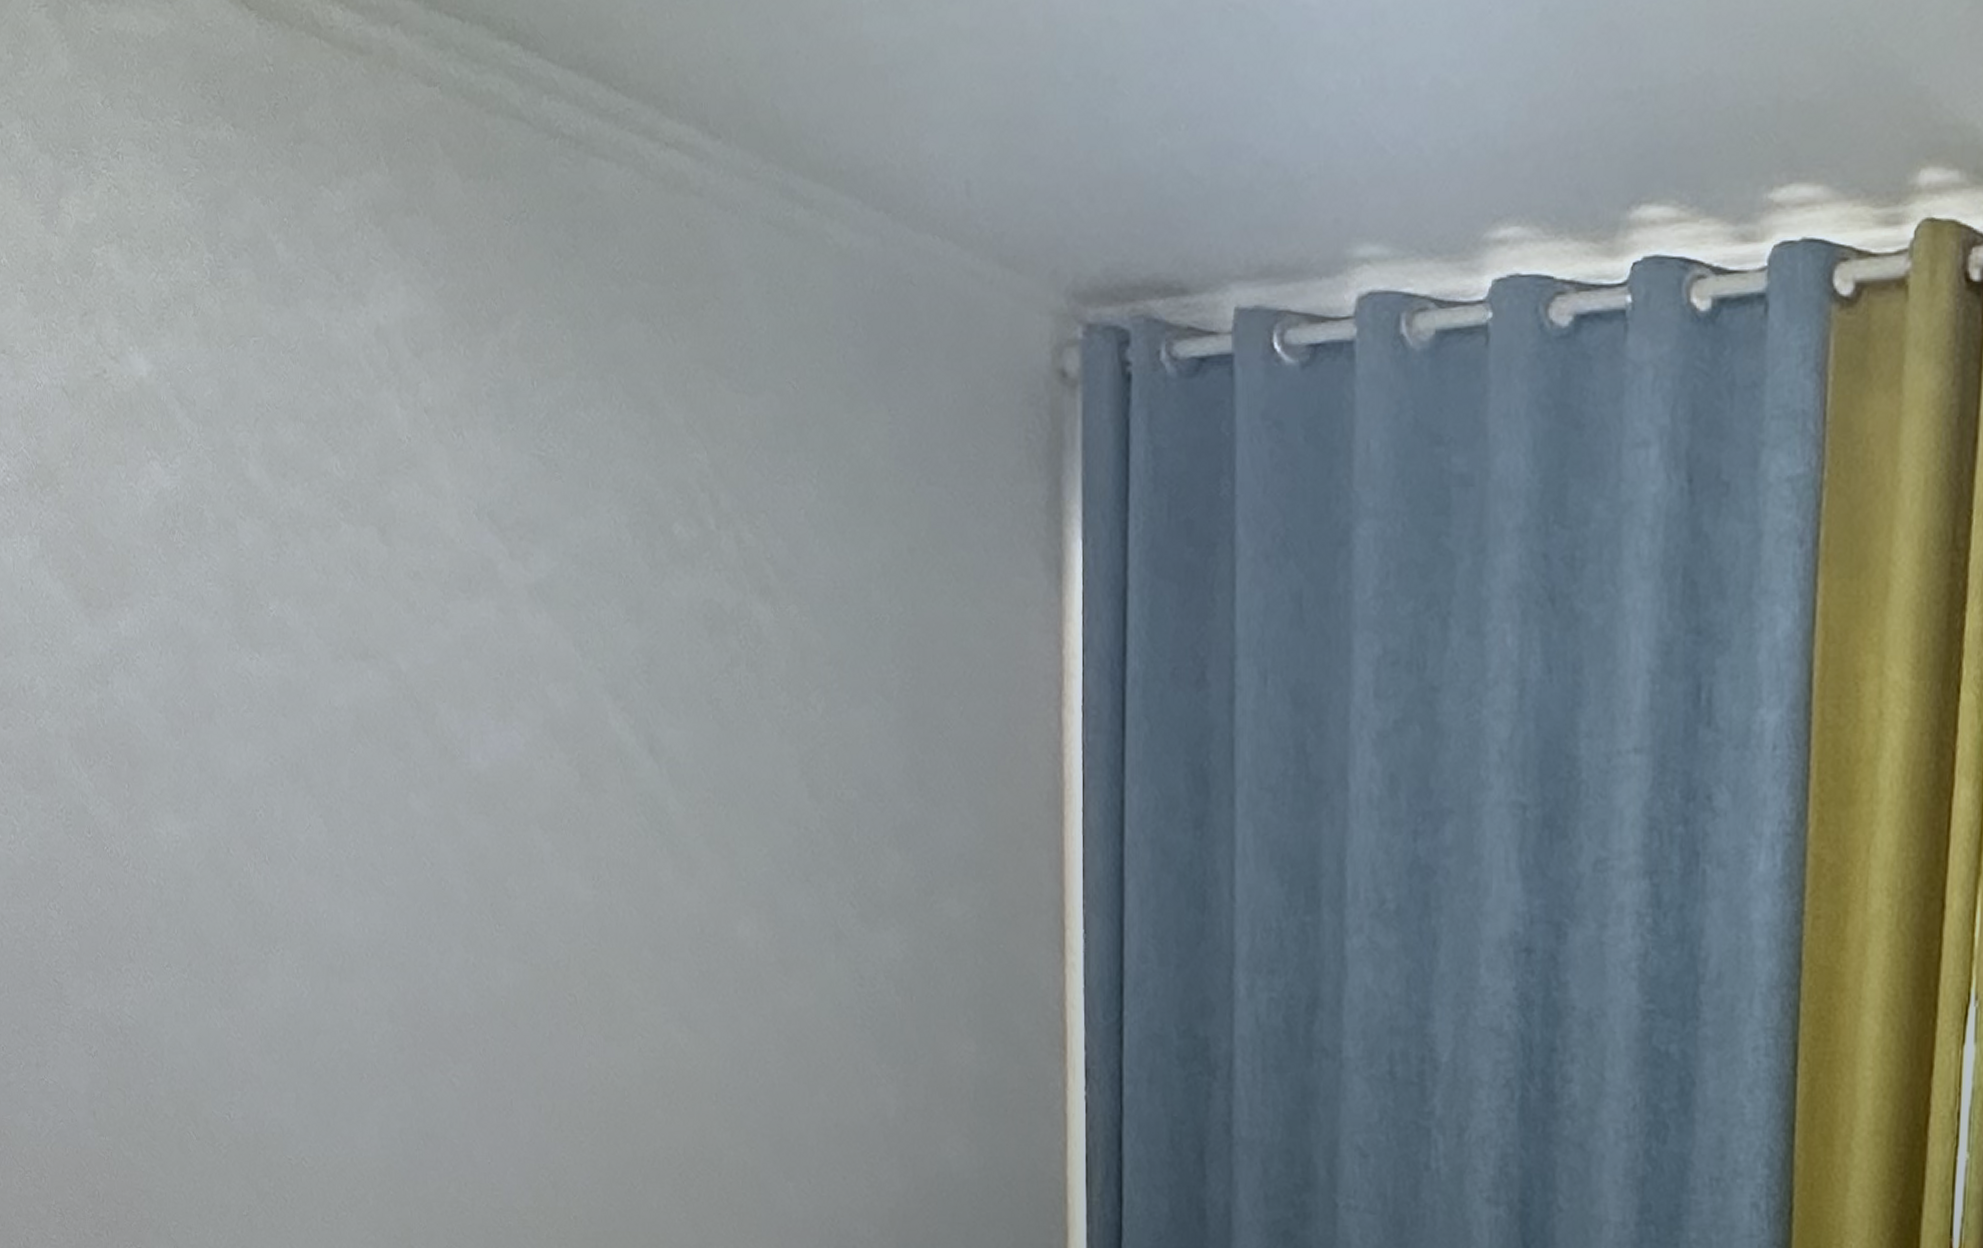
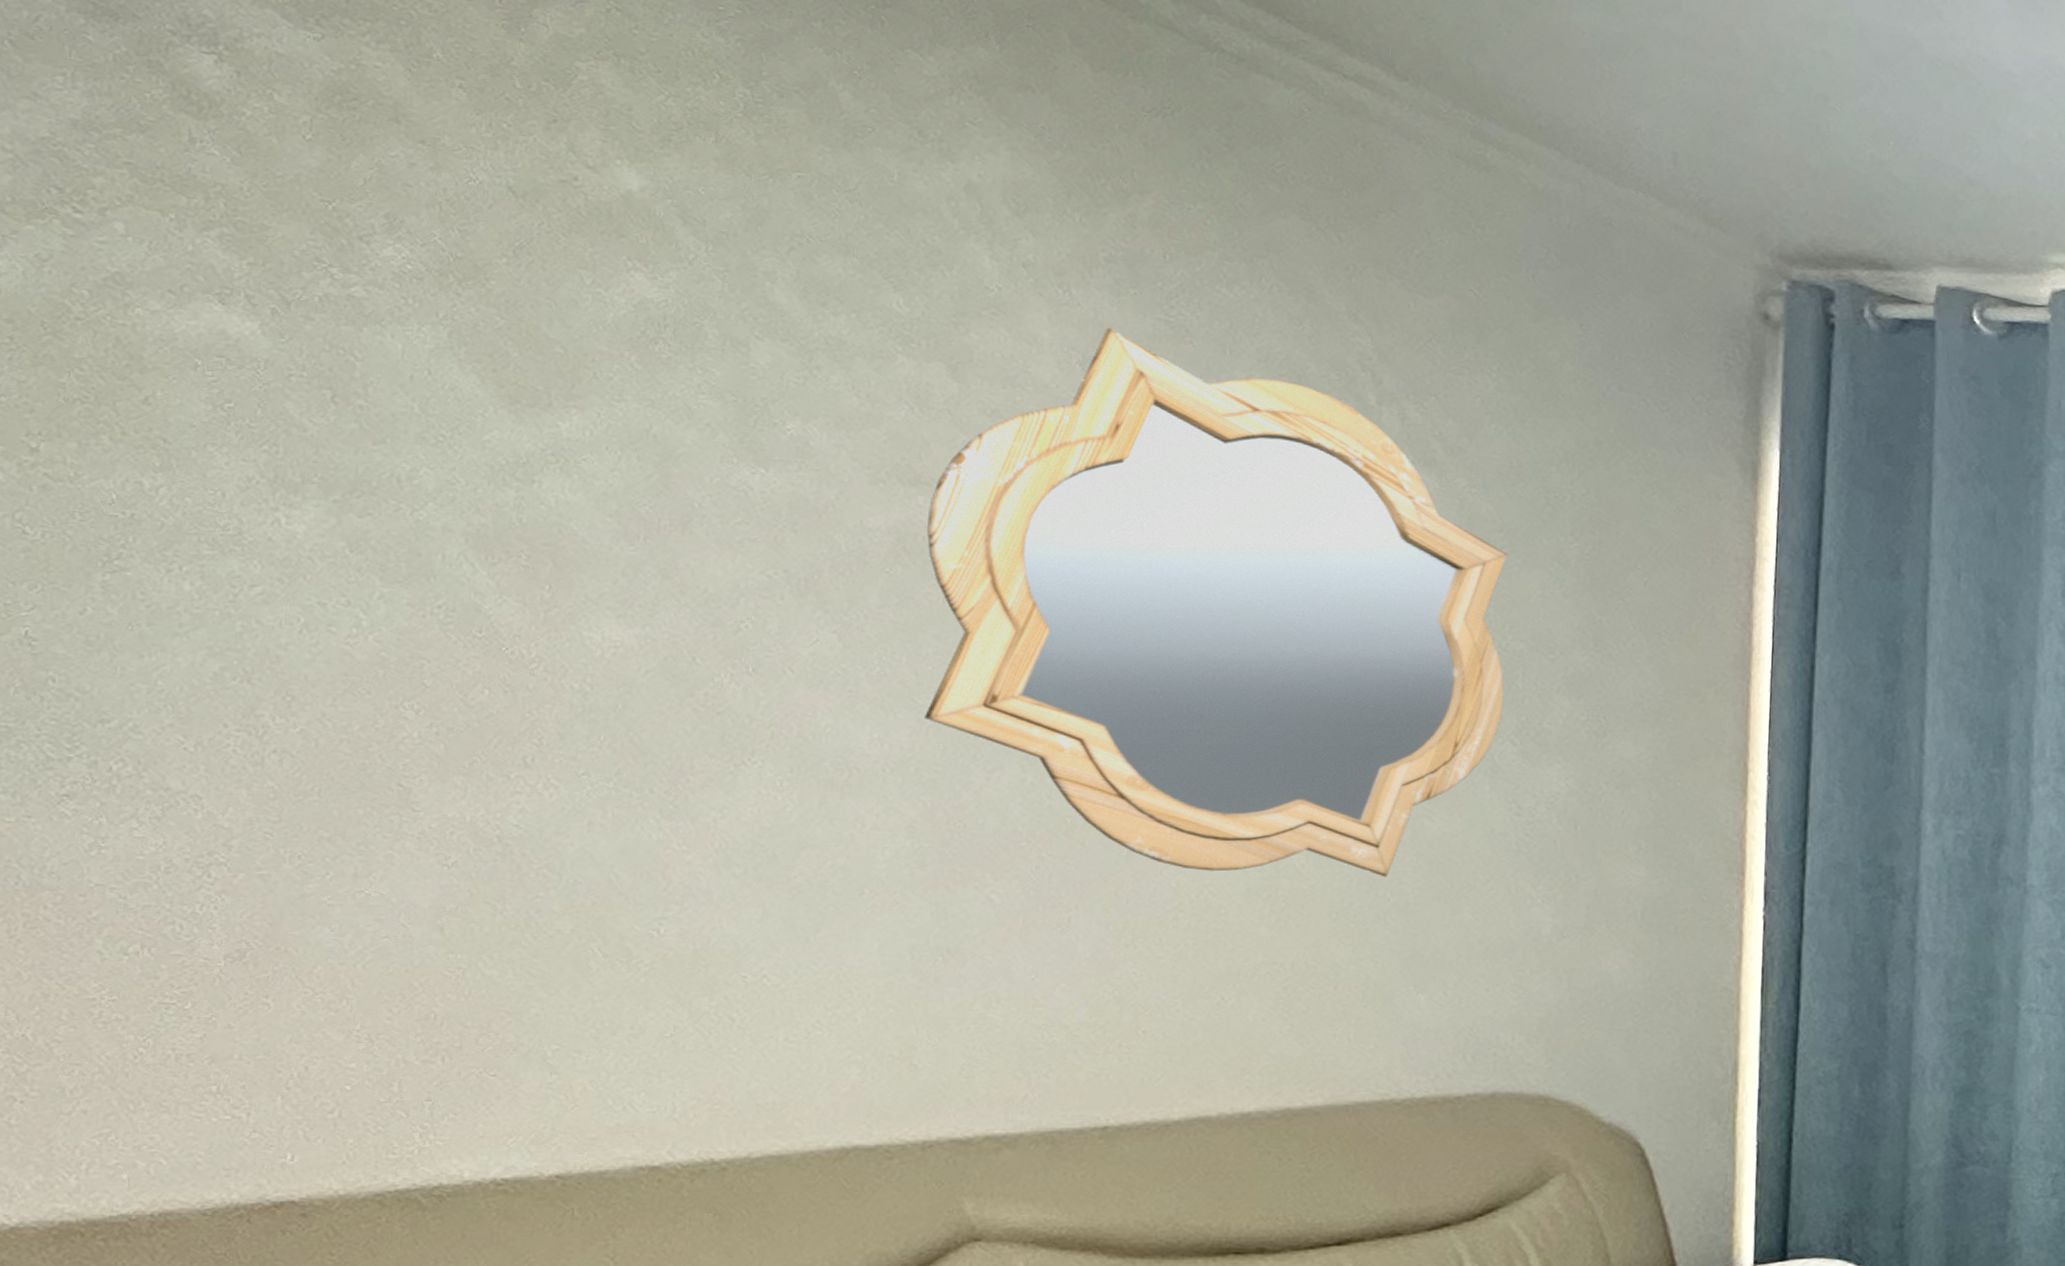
mirror: none [376,470,842,1057] -> present [924,328,1508,878]

